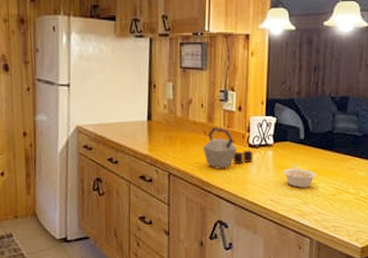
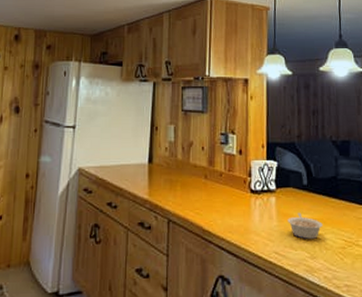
kettle: present [203,127,253,169] -> none [204,171,256,217]

